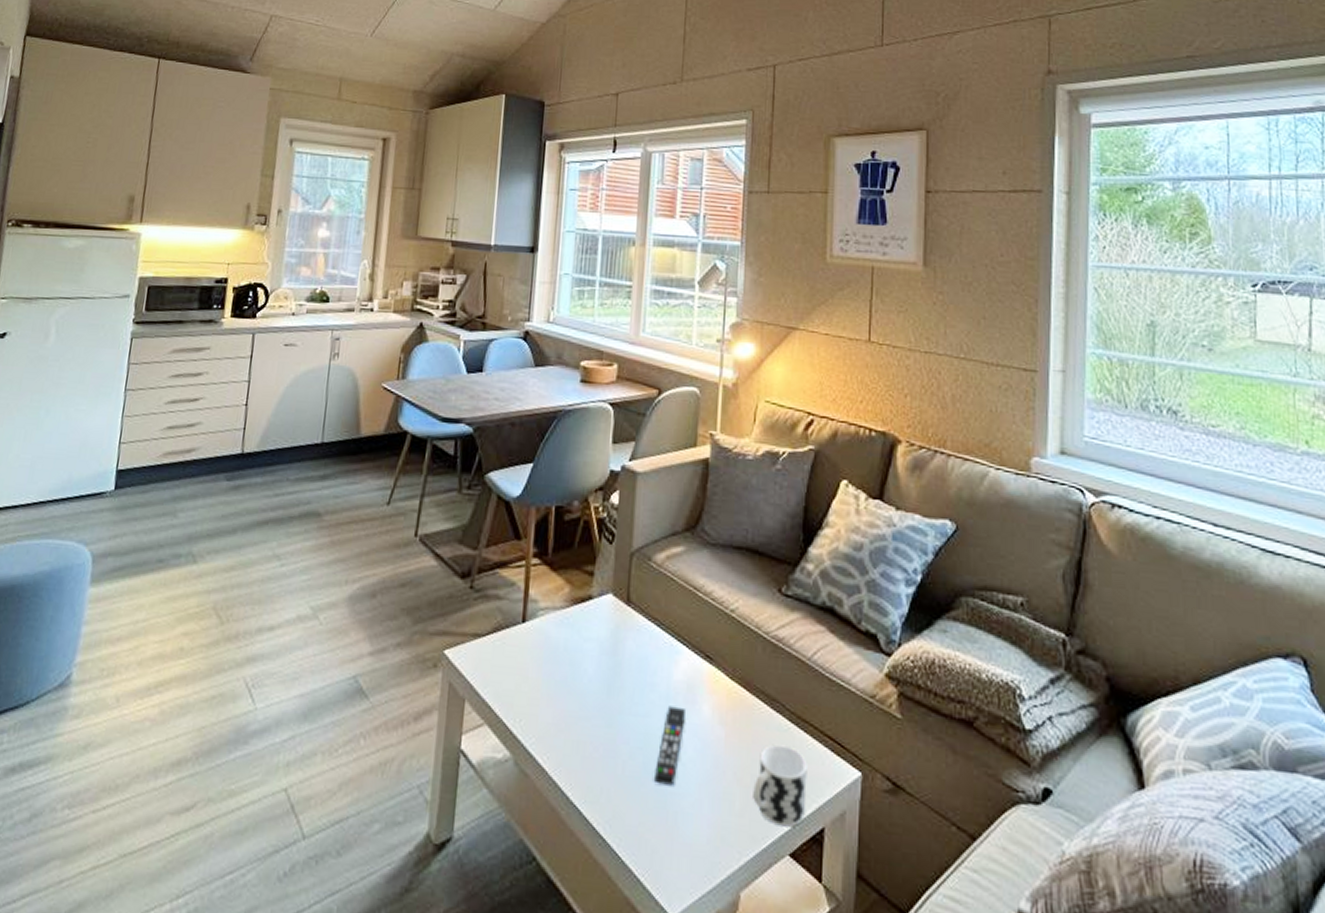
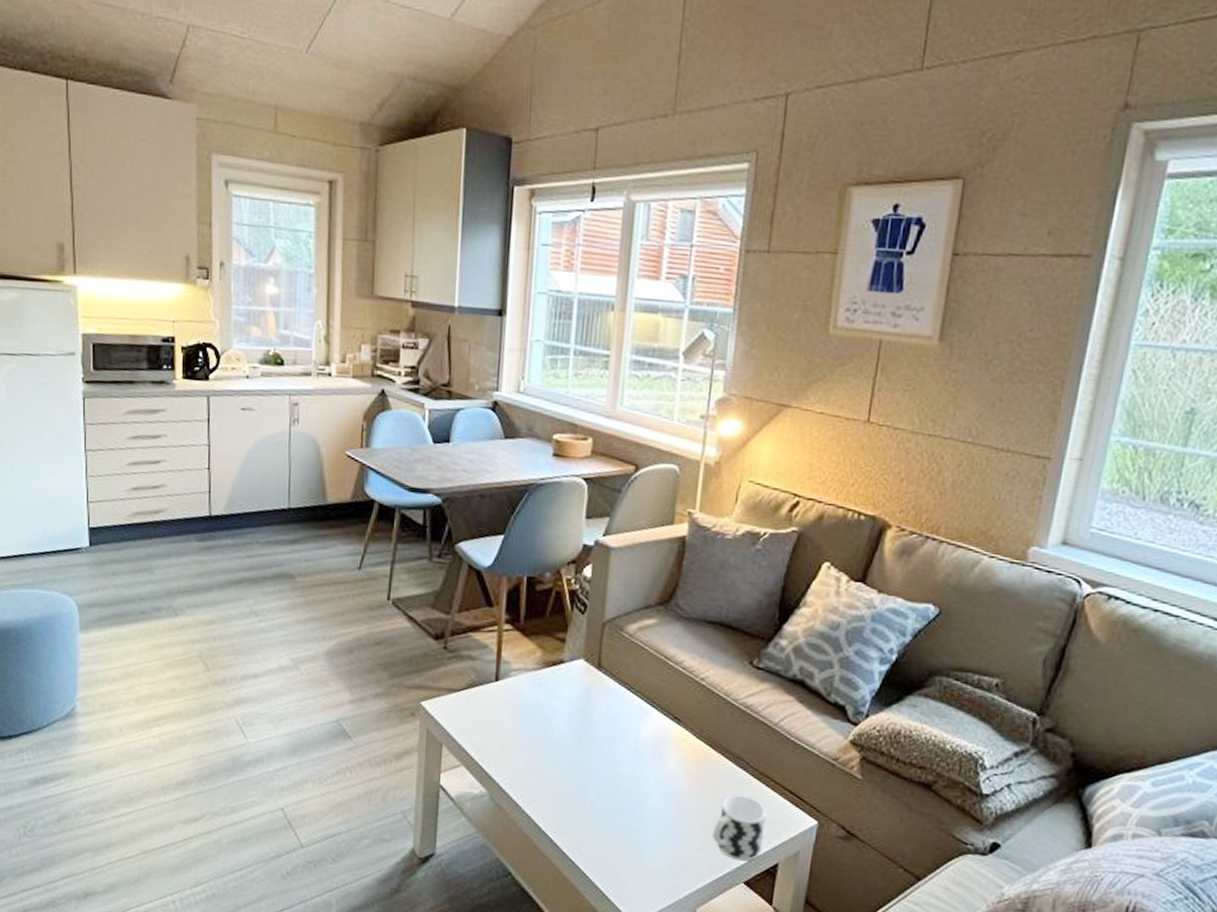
remote control: present [655,705,685,786] -> none [621,758,652,823]

